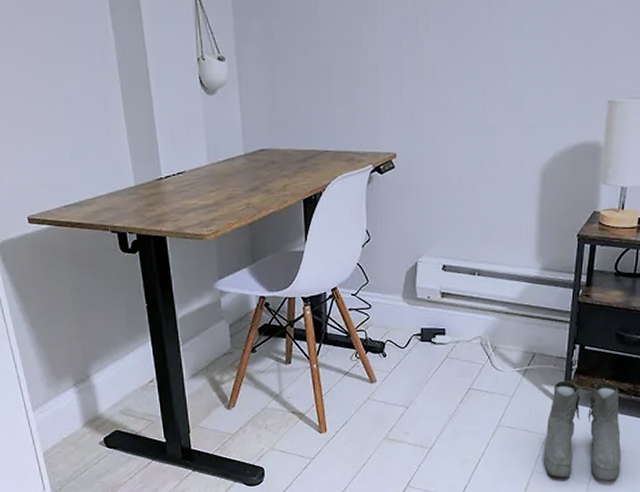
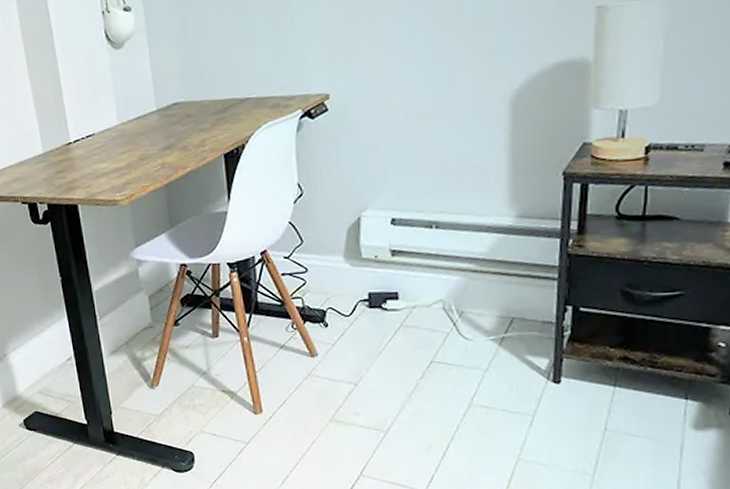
boots: present [543,380,622,482] -> none [530,349,637,473]

